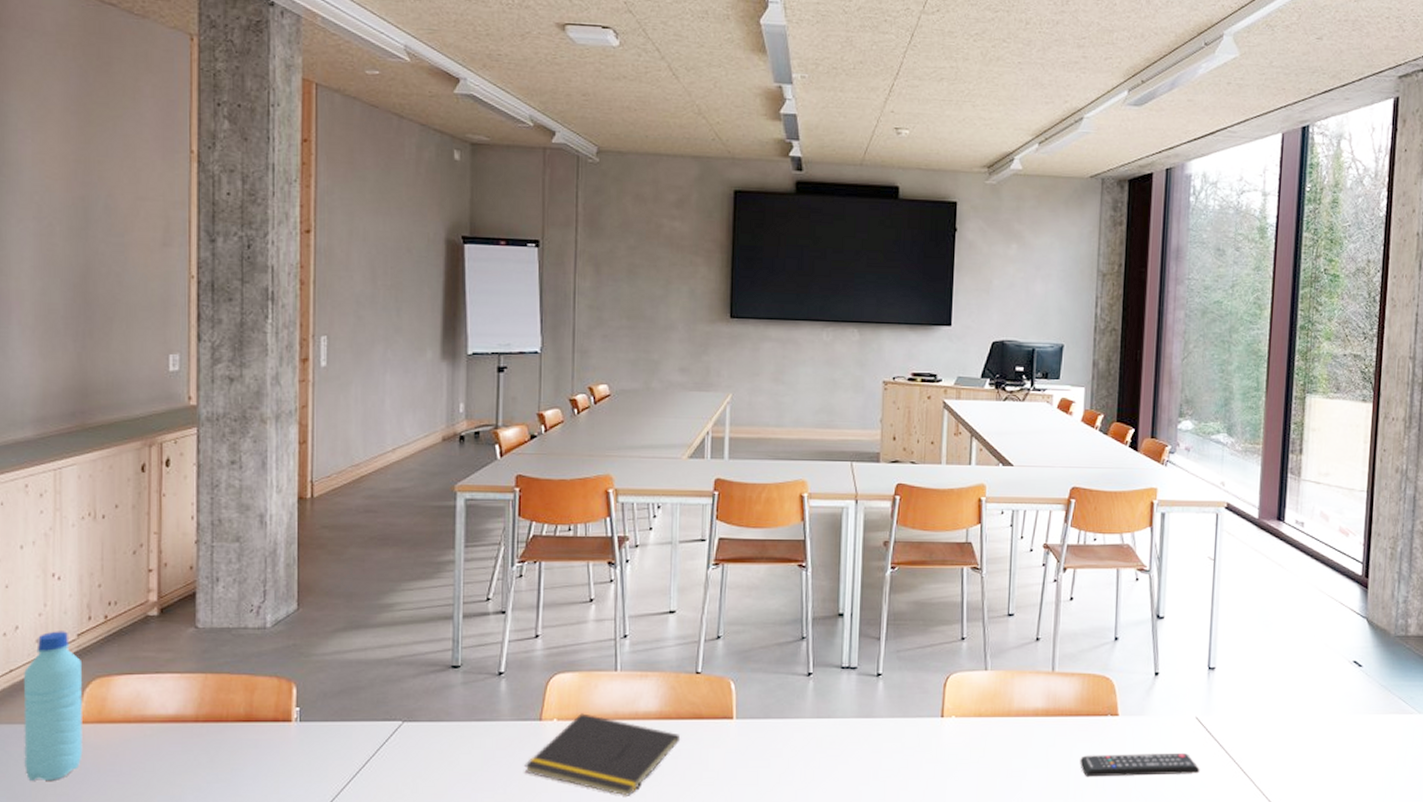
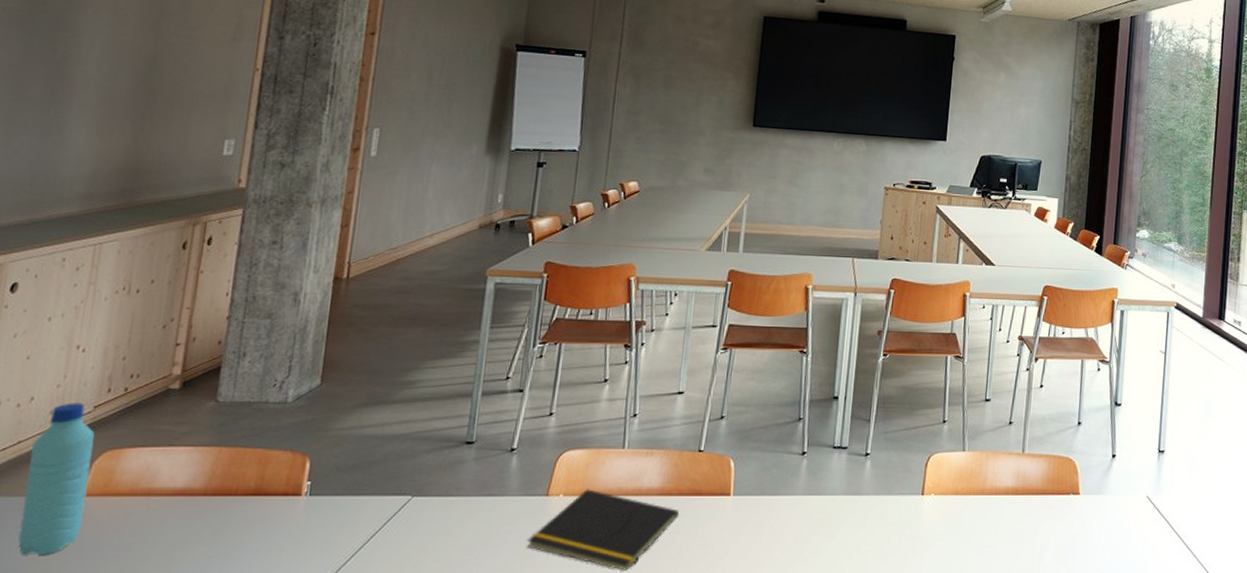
remote control: present [1080,752,1200,777] -> none [1044,529,1150,552]

